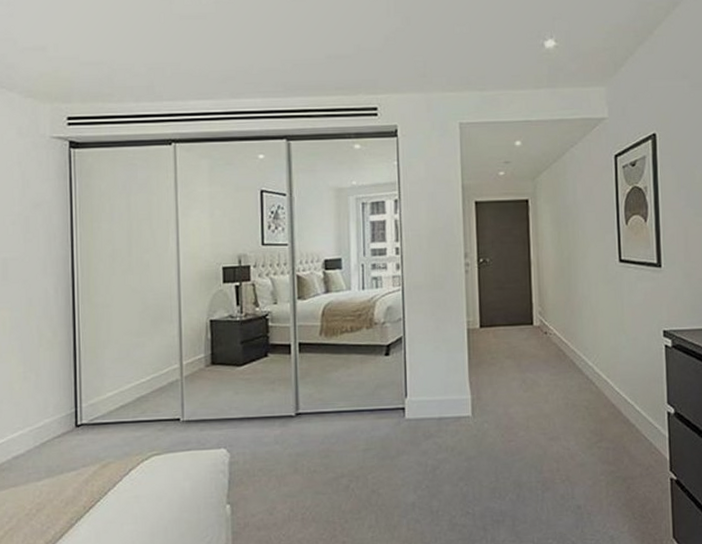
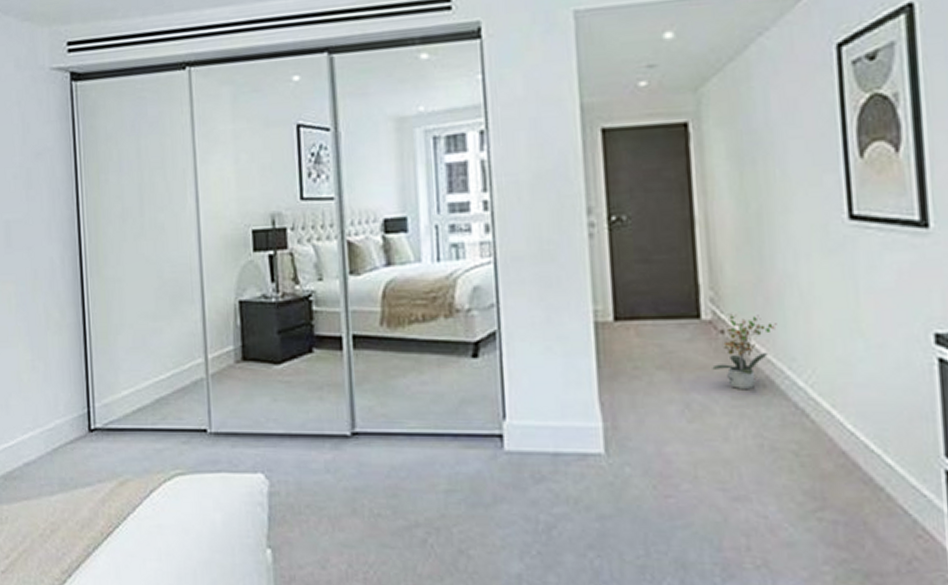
potted plant: none [539,321,578,370] -> present [712,313,777,390]

